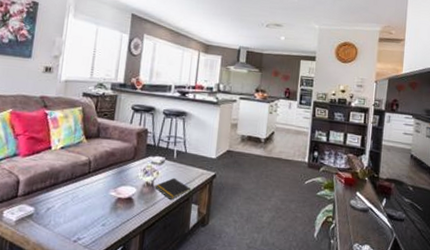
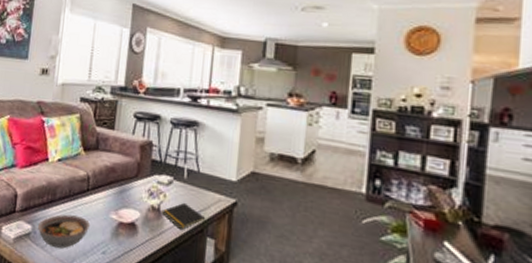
bowl: none [40,195,91,225] -> present [37,214,90,249]

